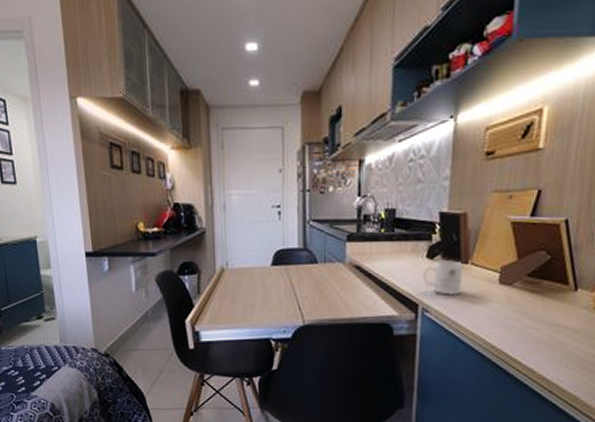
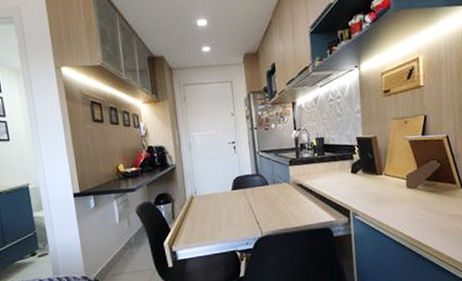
mug: present [423,260,464,295] -> none [350,173,380,201]

